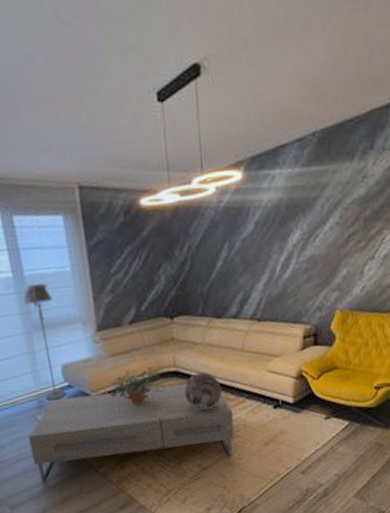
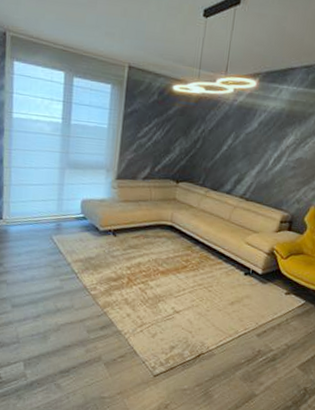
floor lamp: present [22,283,66,401] -> none [63,131,88,227]
coffee table: present [28,384,235,481] -> none [40,226,210,307]
potted plant: present [109,367,166,406] -> none [114,216,160,247]
decorative sphere: present [183,372,222,411] -> none [173,231,206,264]

